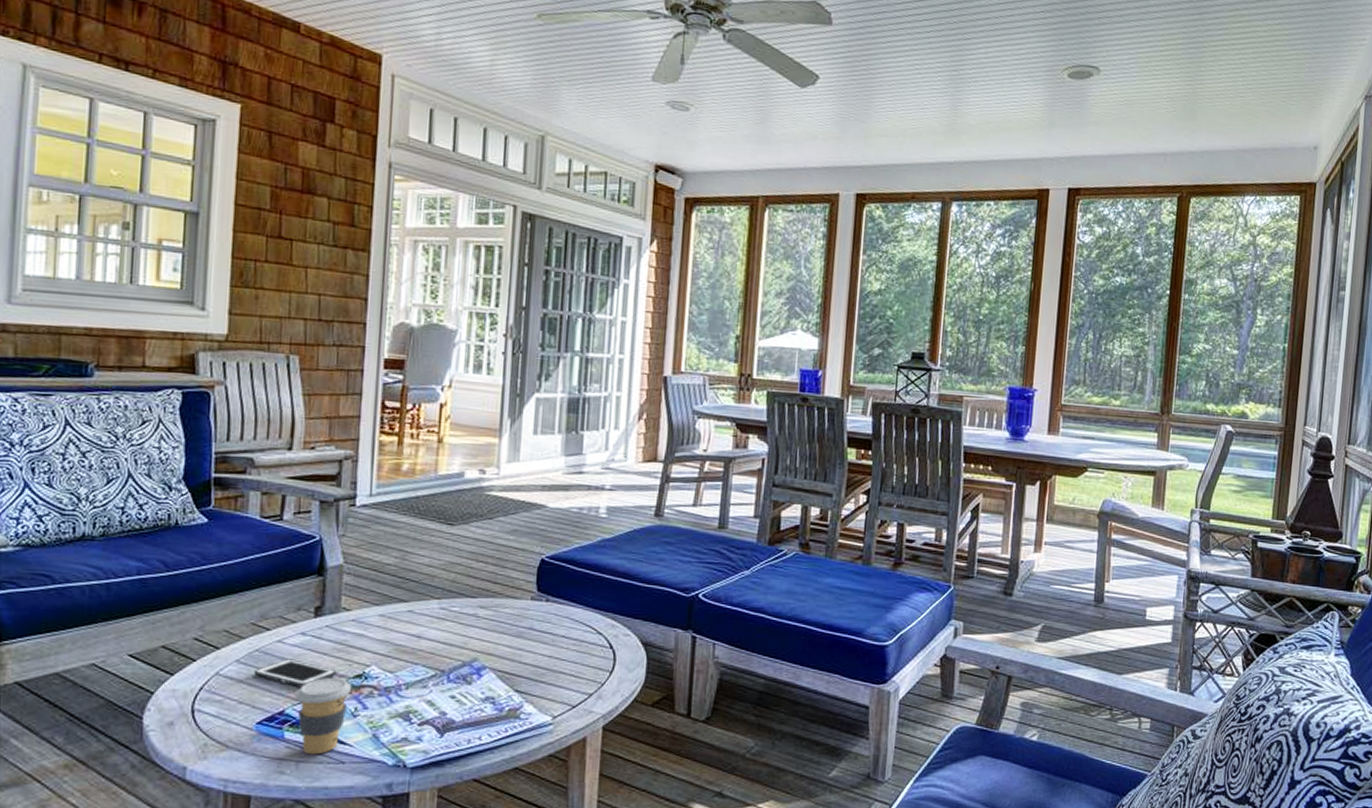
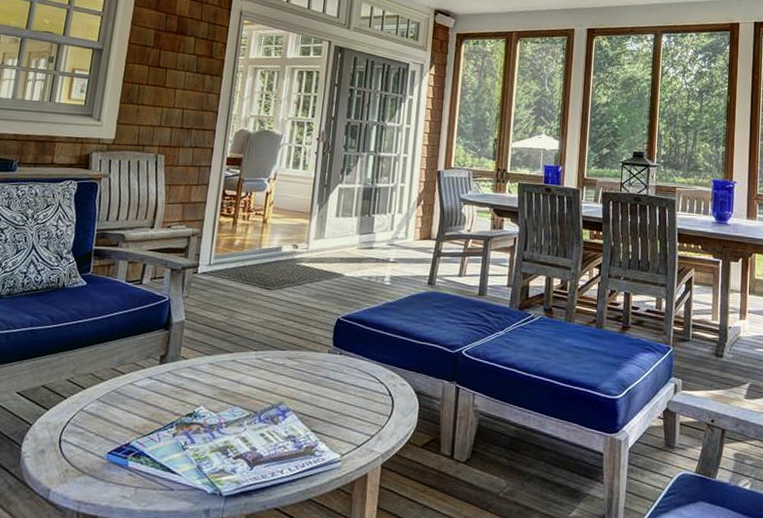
cell phone: present [253,659,337,688] -> none [109,398,173,424]
coffee cup: present [295,677,351,755] -> none [139,415,183,482]

